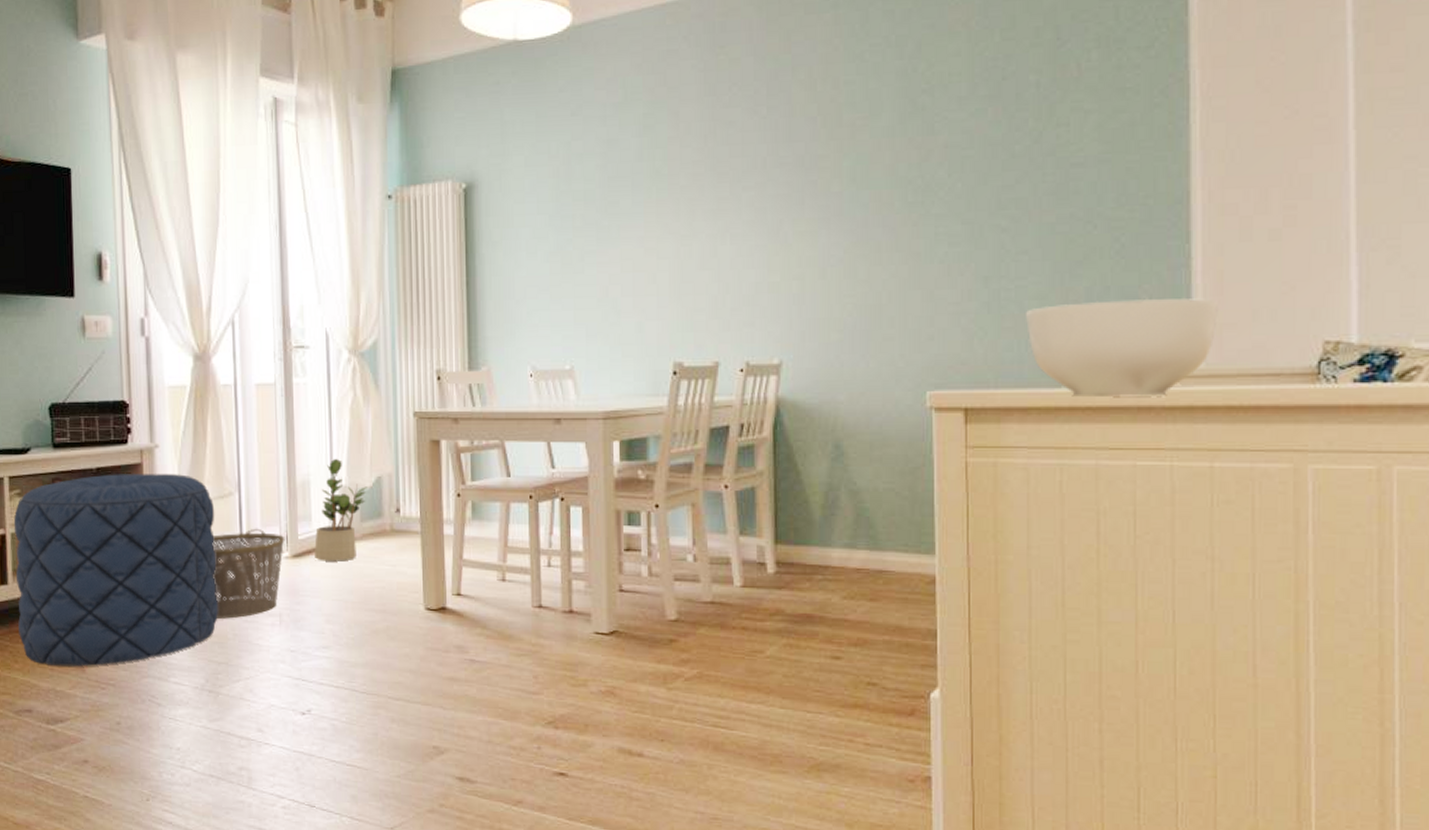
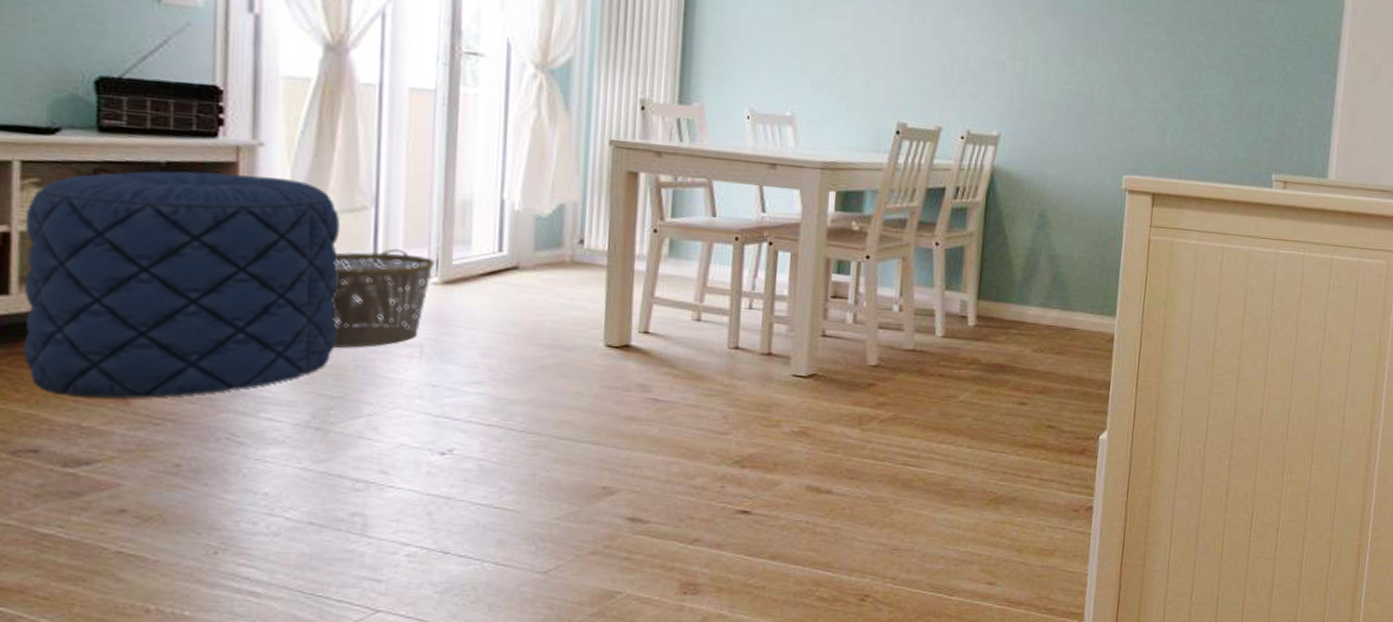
potted plant: present [314,458,368,562] -> none [472,180,547,292]
bowl: present [1025,297,1220,397] -> none [1208,114,1351,199]

